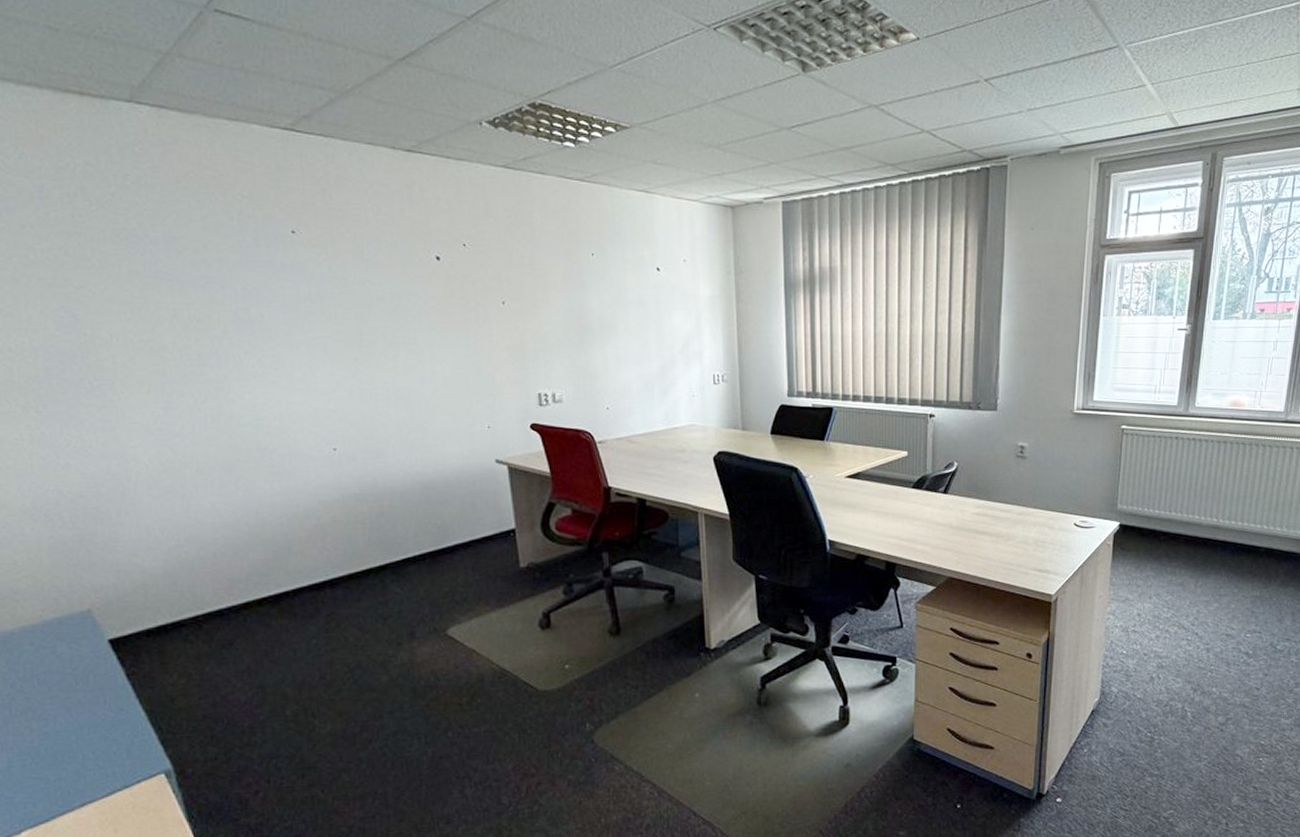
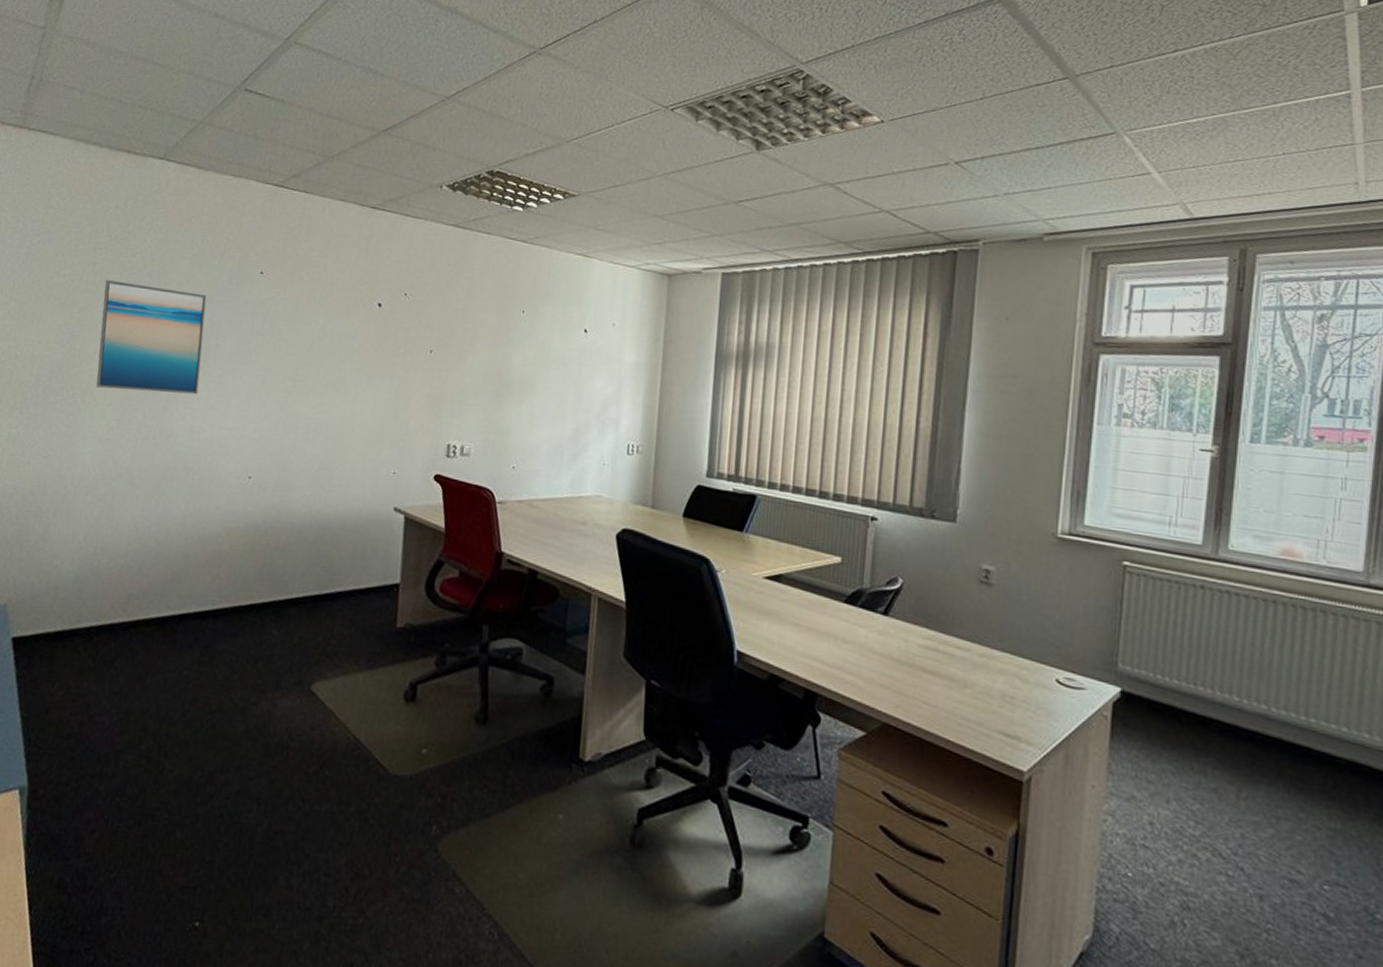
wall art: none [99,252,252,375] -> present [96,280,207,395]

